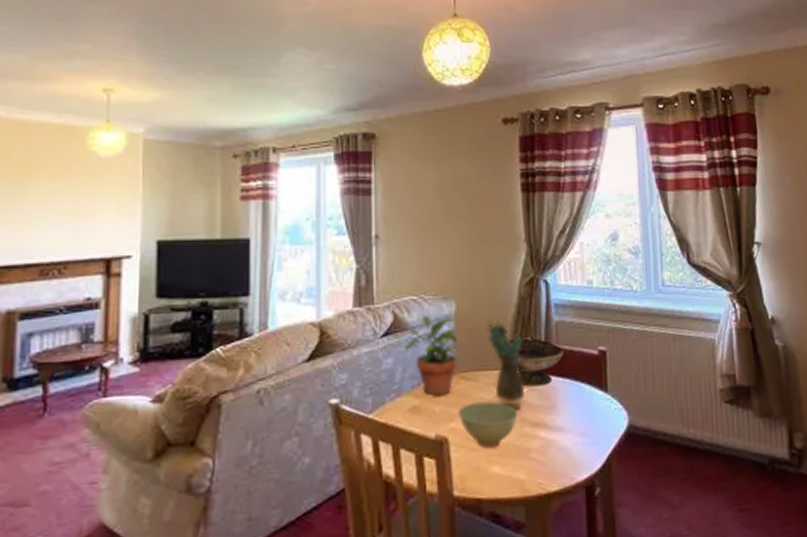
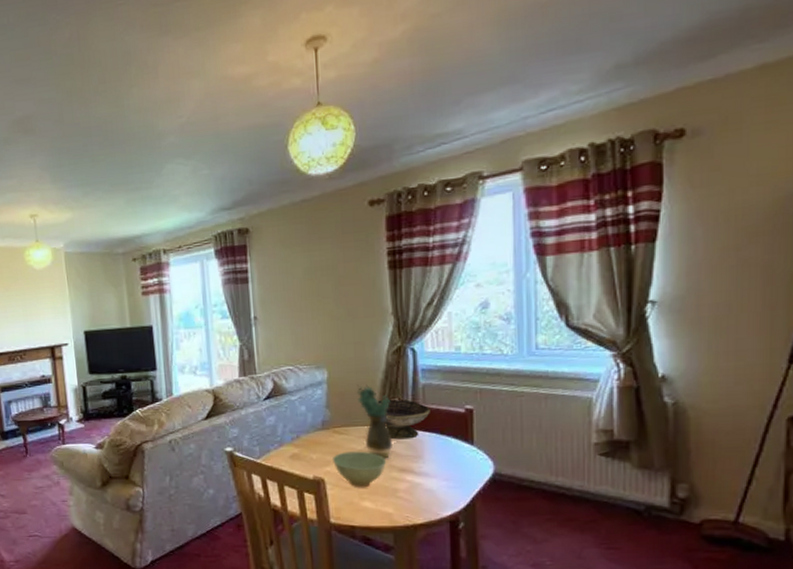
potted plant: present [404,314,460,396] -> none [283,381,333,447]

